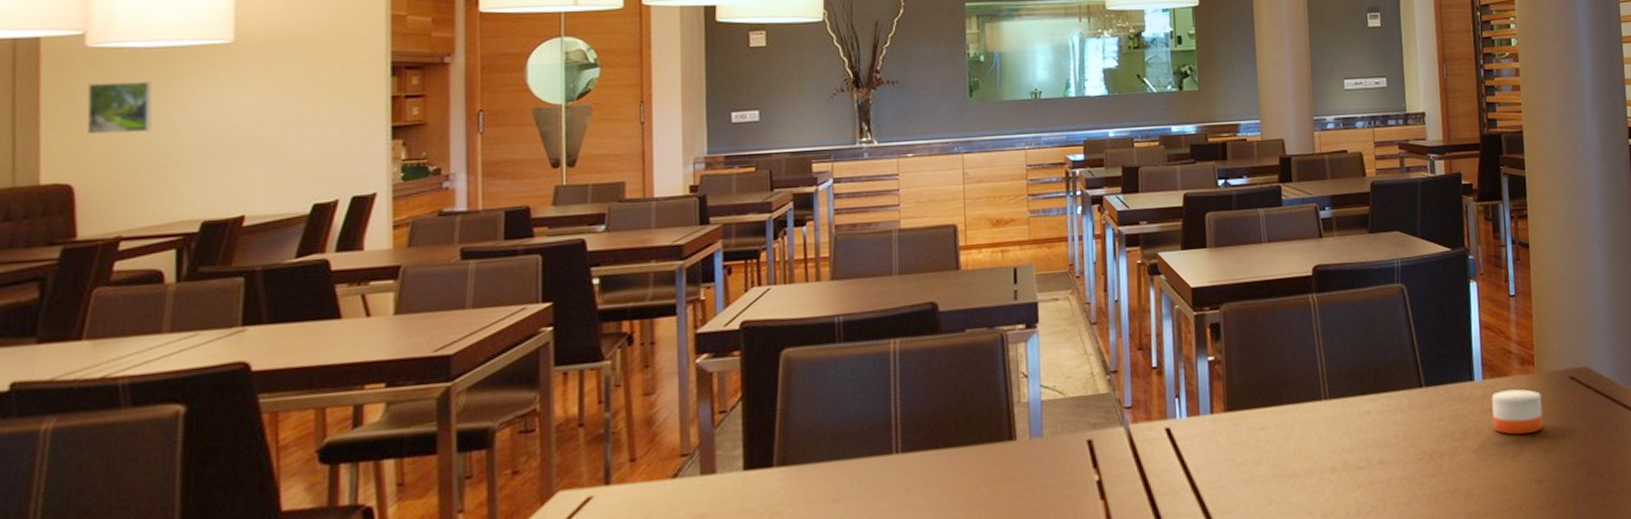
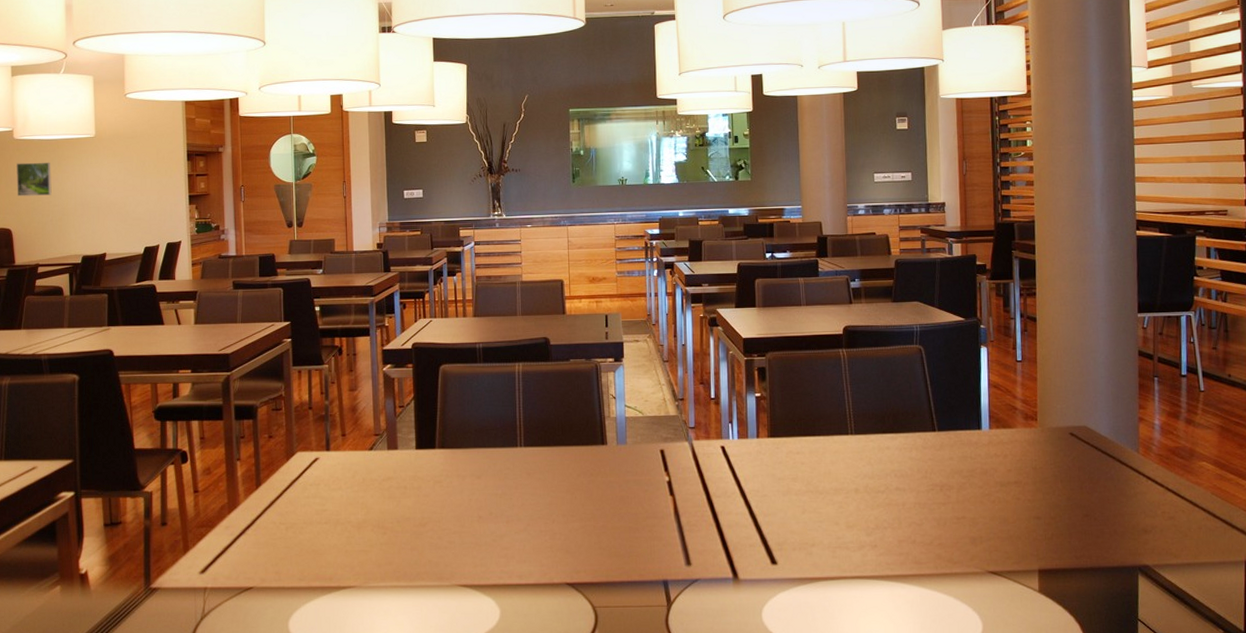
candle: present [1491,389,1543,435] -> none [996,439,1043,478]

